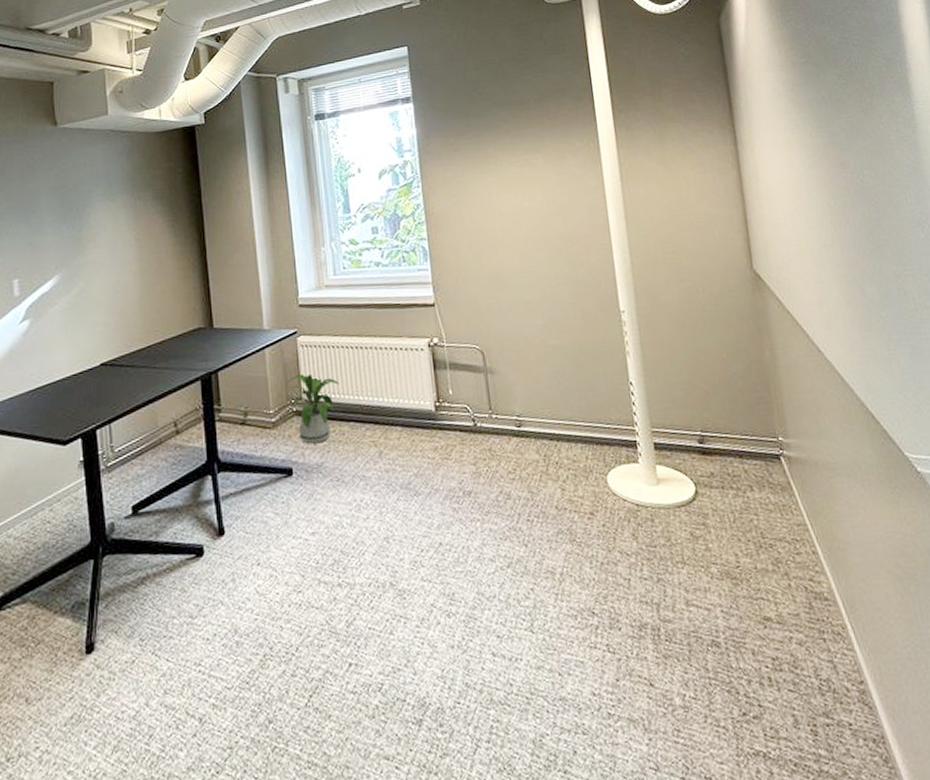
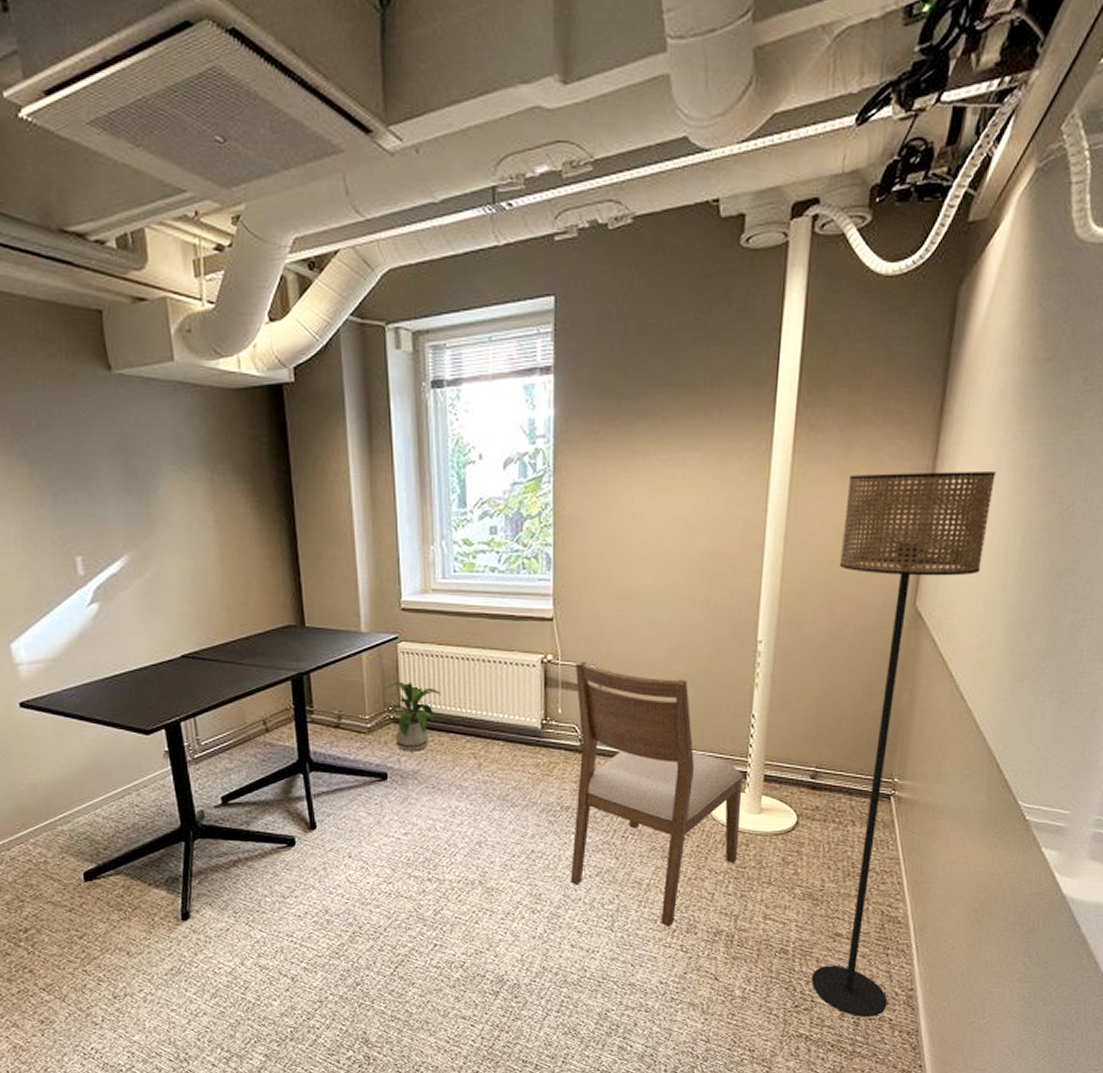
chair: none [460,341,646,624] -> present [570,661,744,927]
floor lamp: none [669,151,842,724] -> present [811,472,996,1018]

